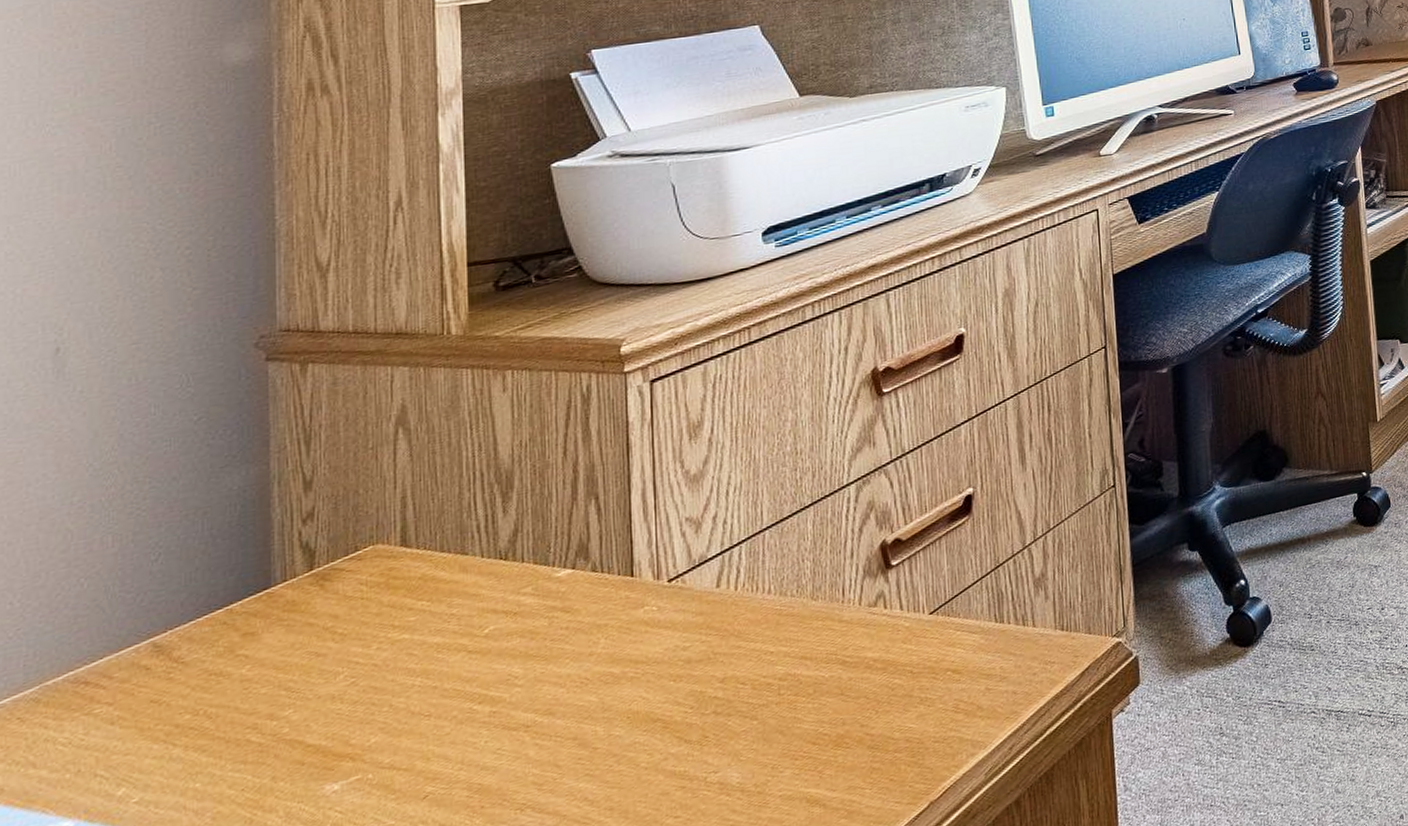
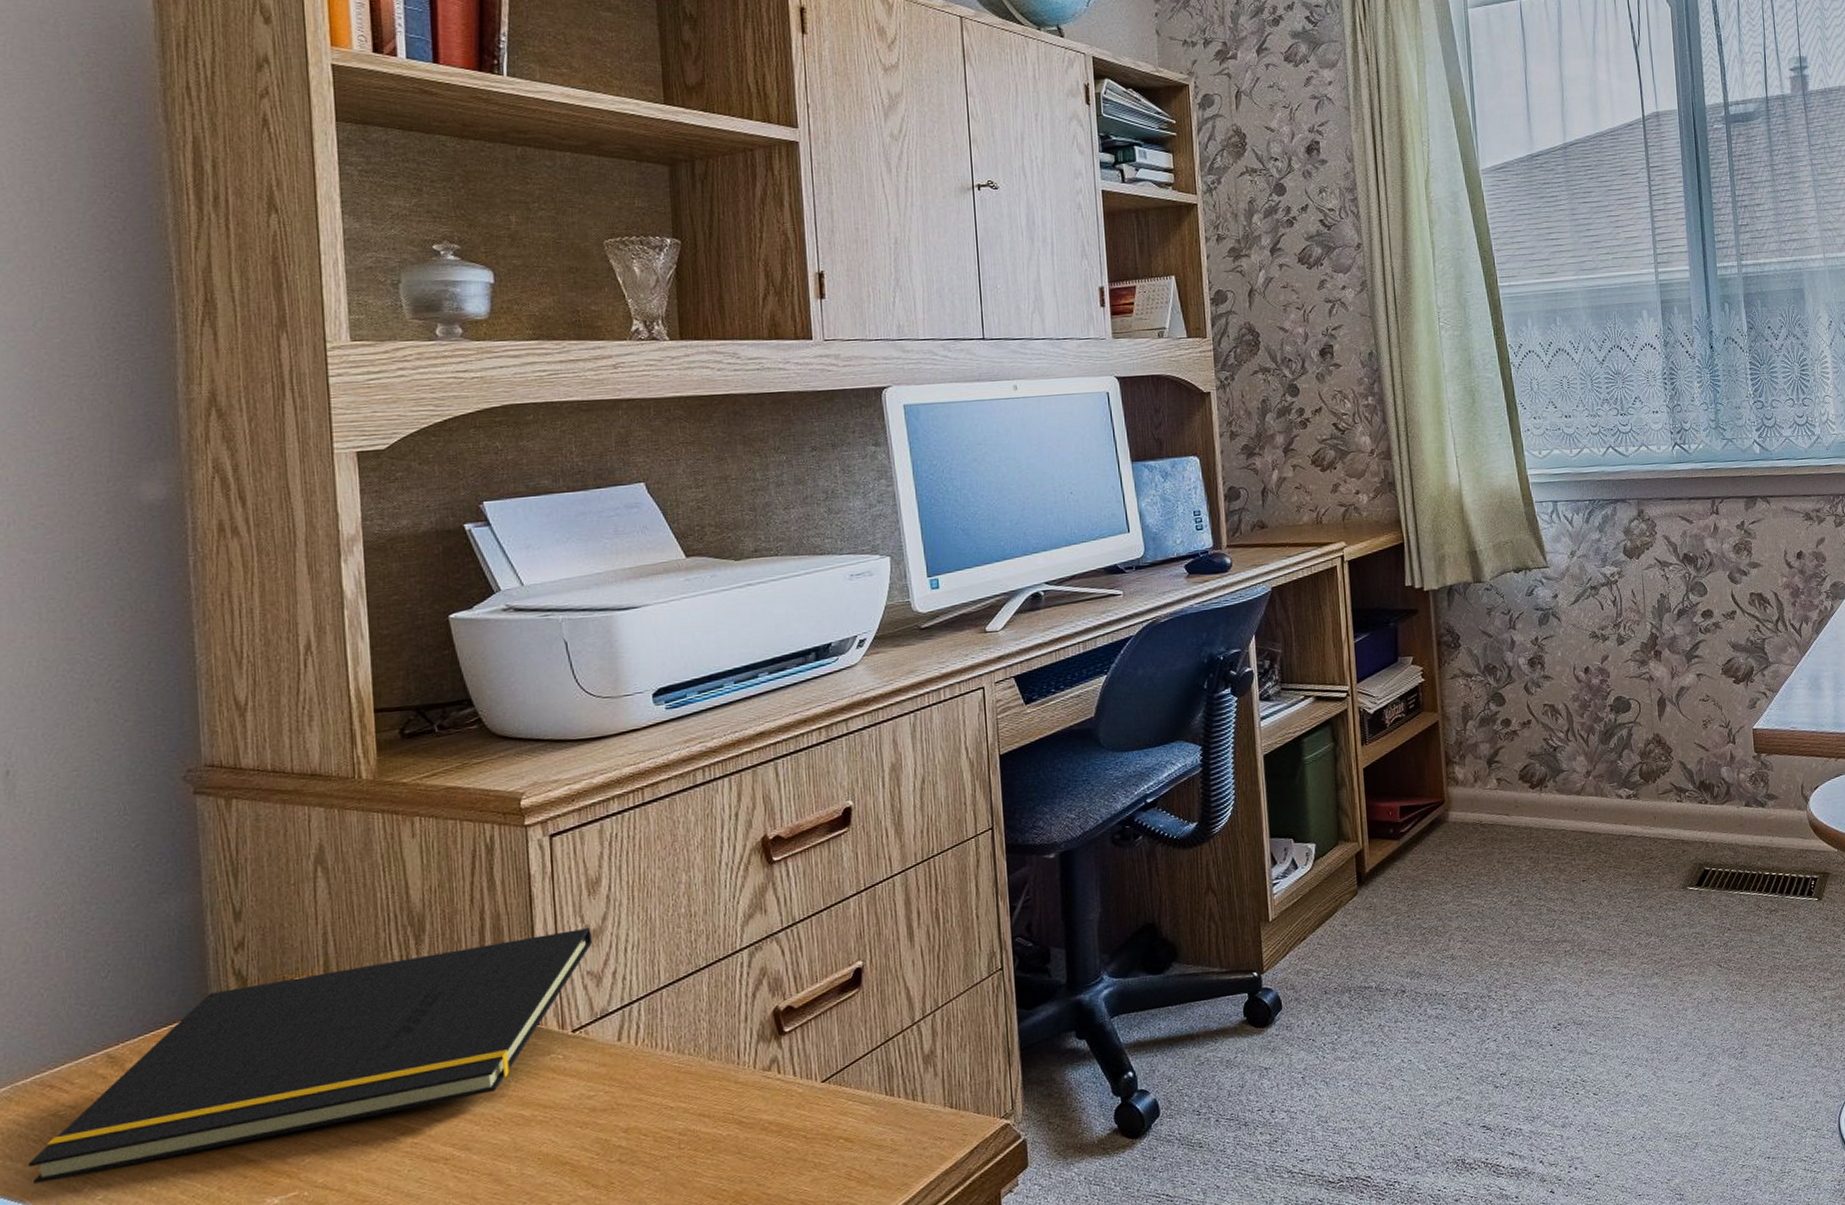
notepad: none [53,472,692,791] -> present [27,927,592,1183]

